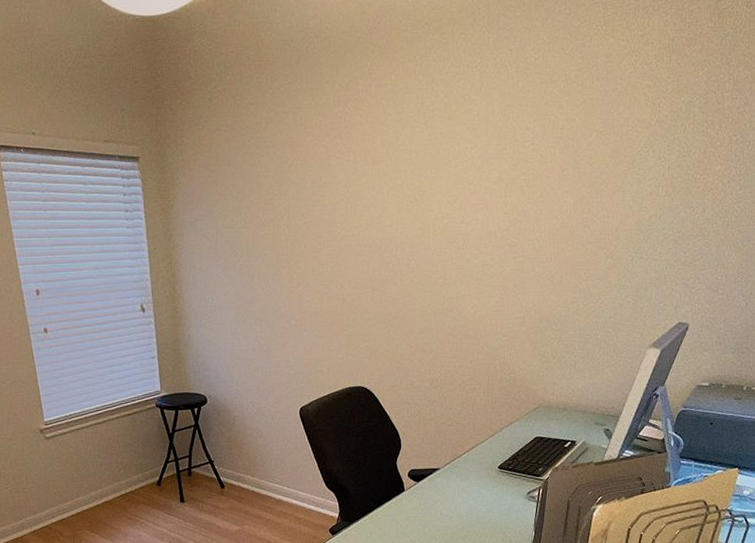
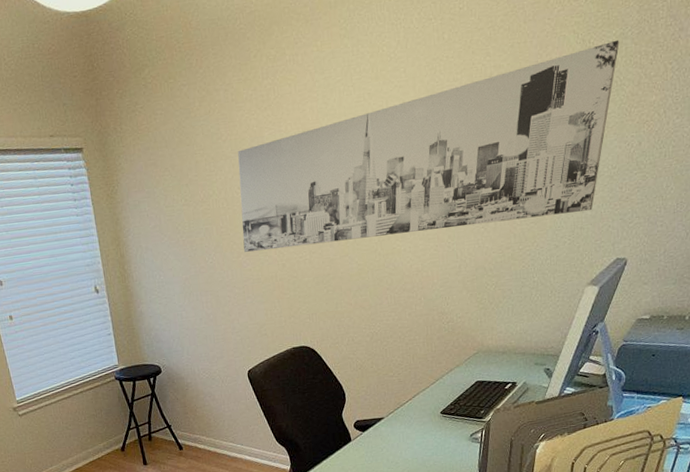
wall art: none [303,107,688,284] -> present [238,40,620,253]

